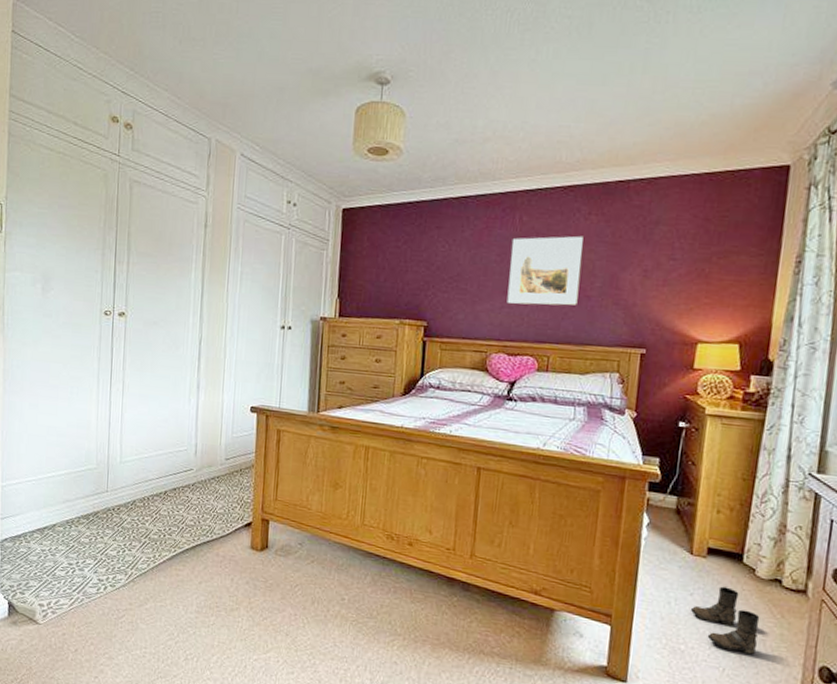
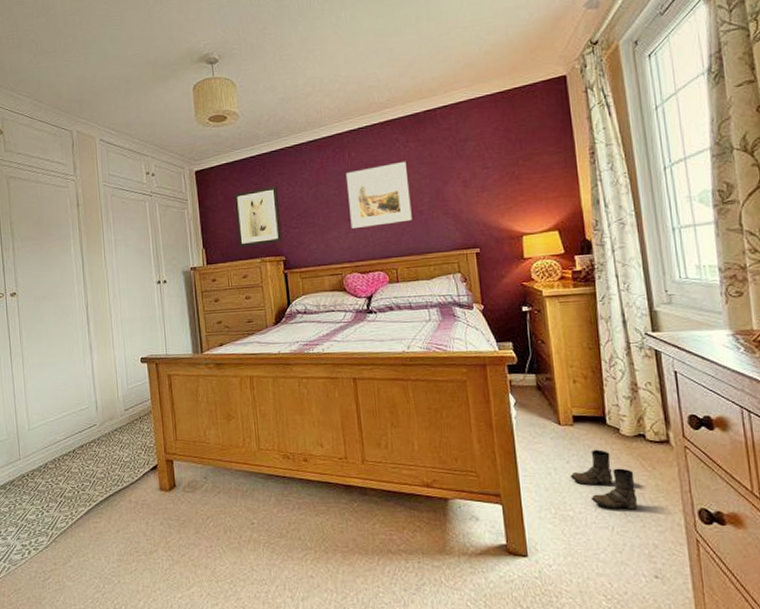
wall art: none [378,240,432,306] -> present [234,186,283,248]

